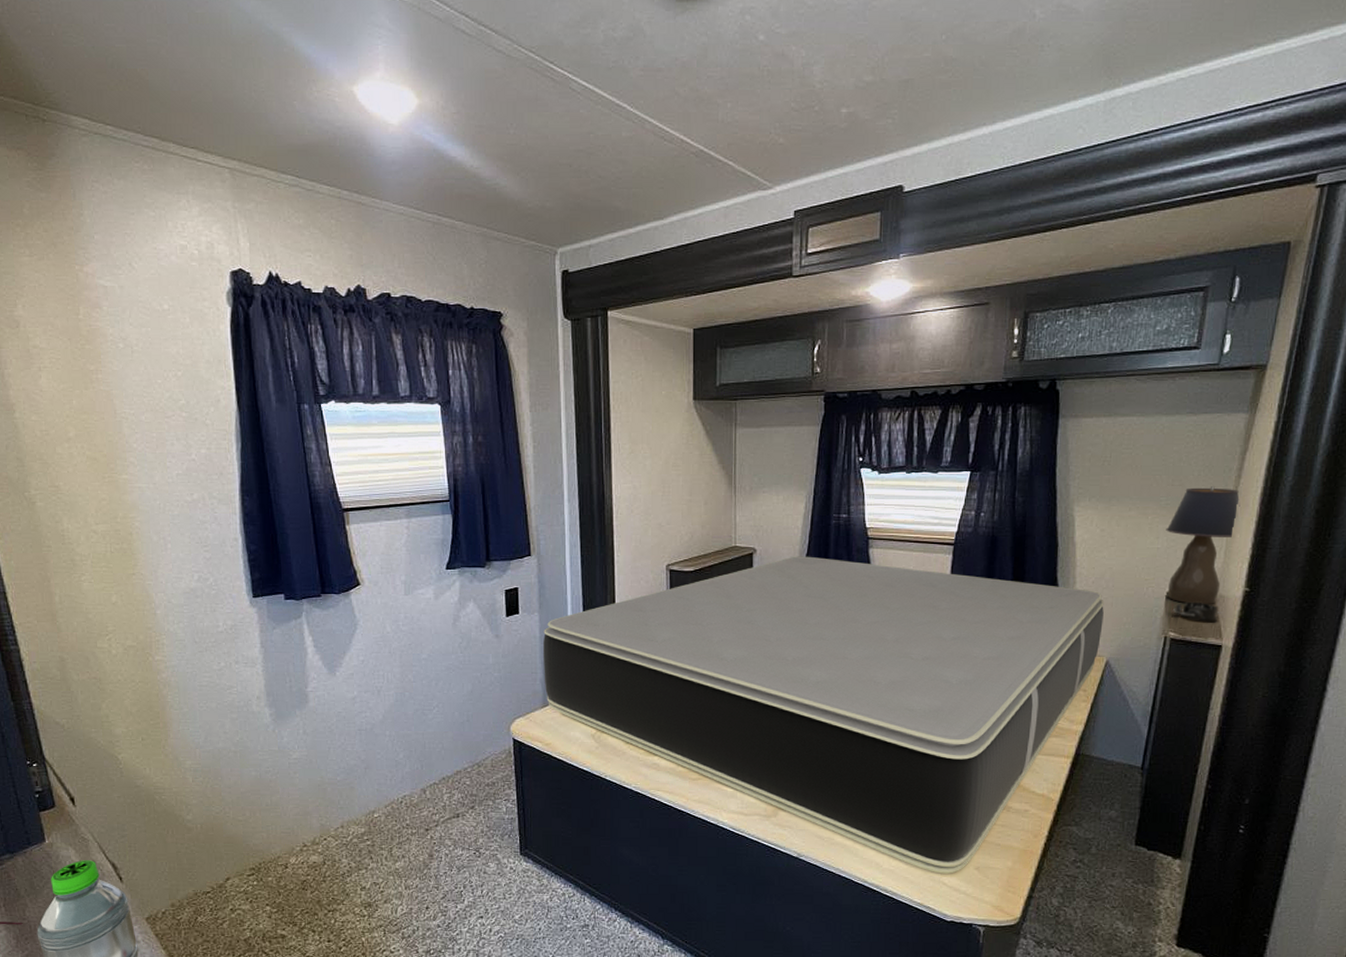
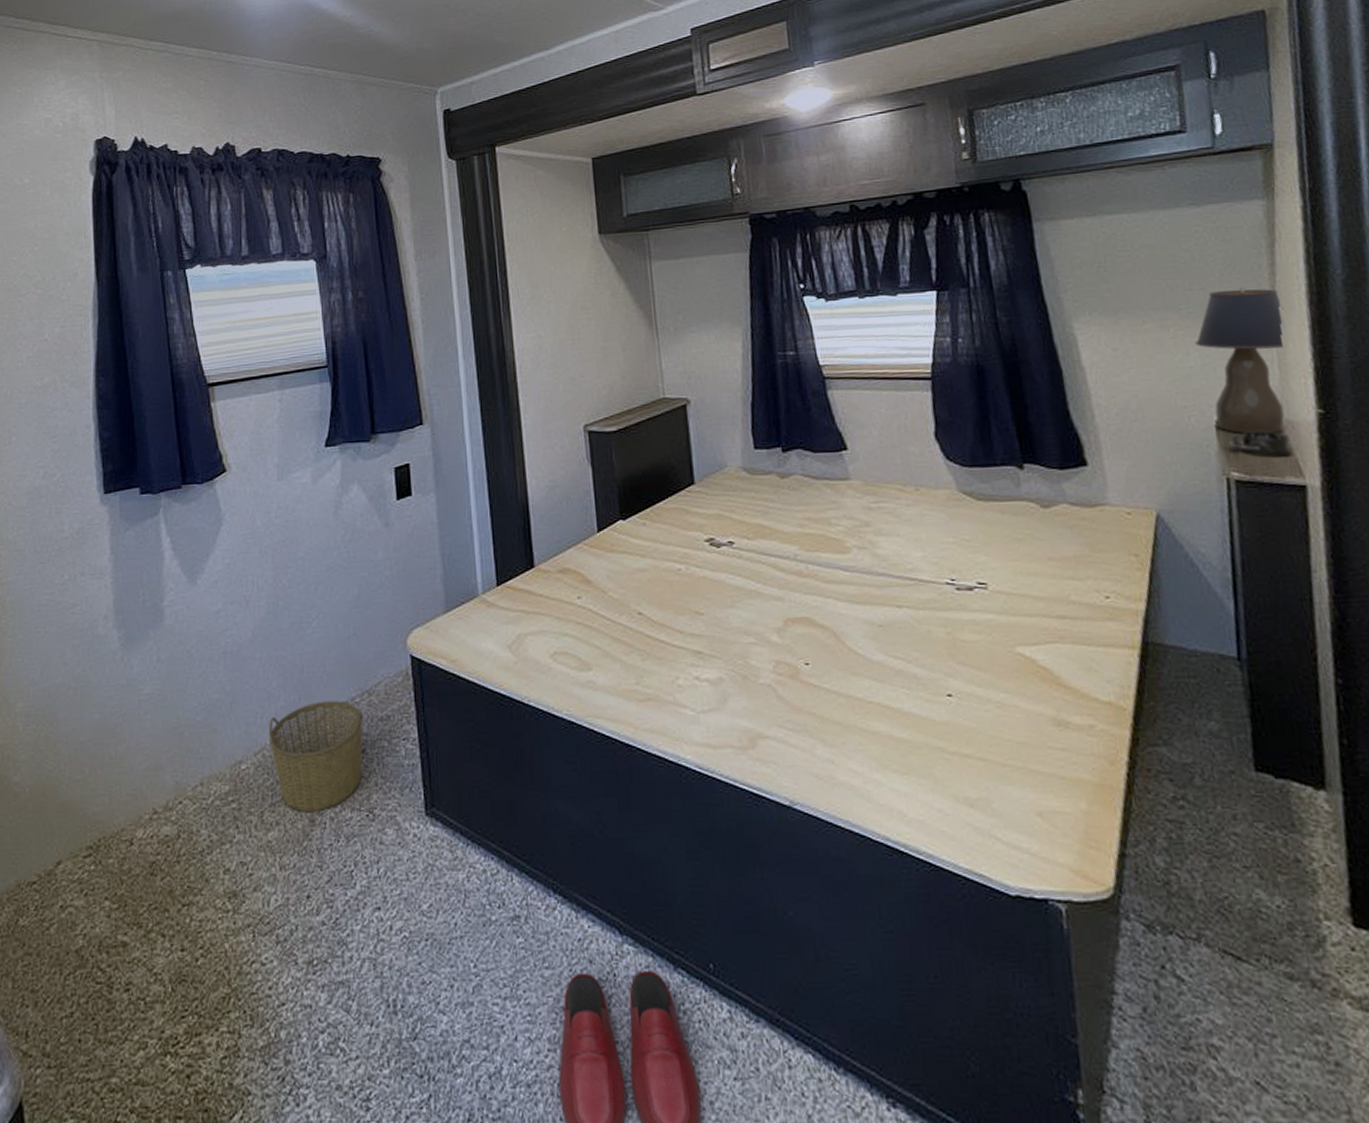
basket: none [396,770,474,850] -> present [268,700,364,813]
mattress: present [542,556,1104,874] -> none [441,404,1144,824]

